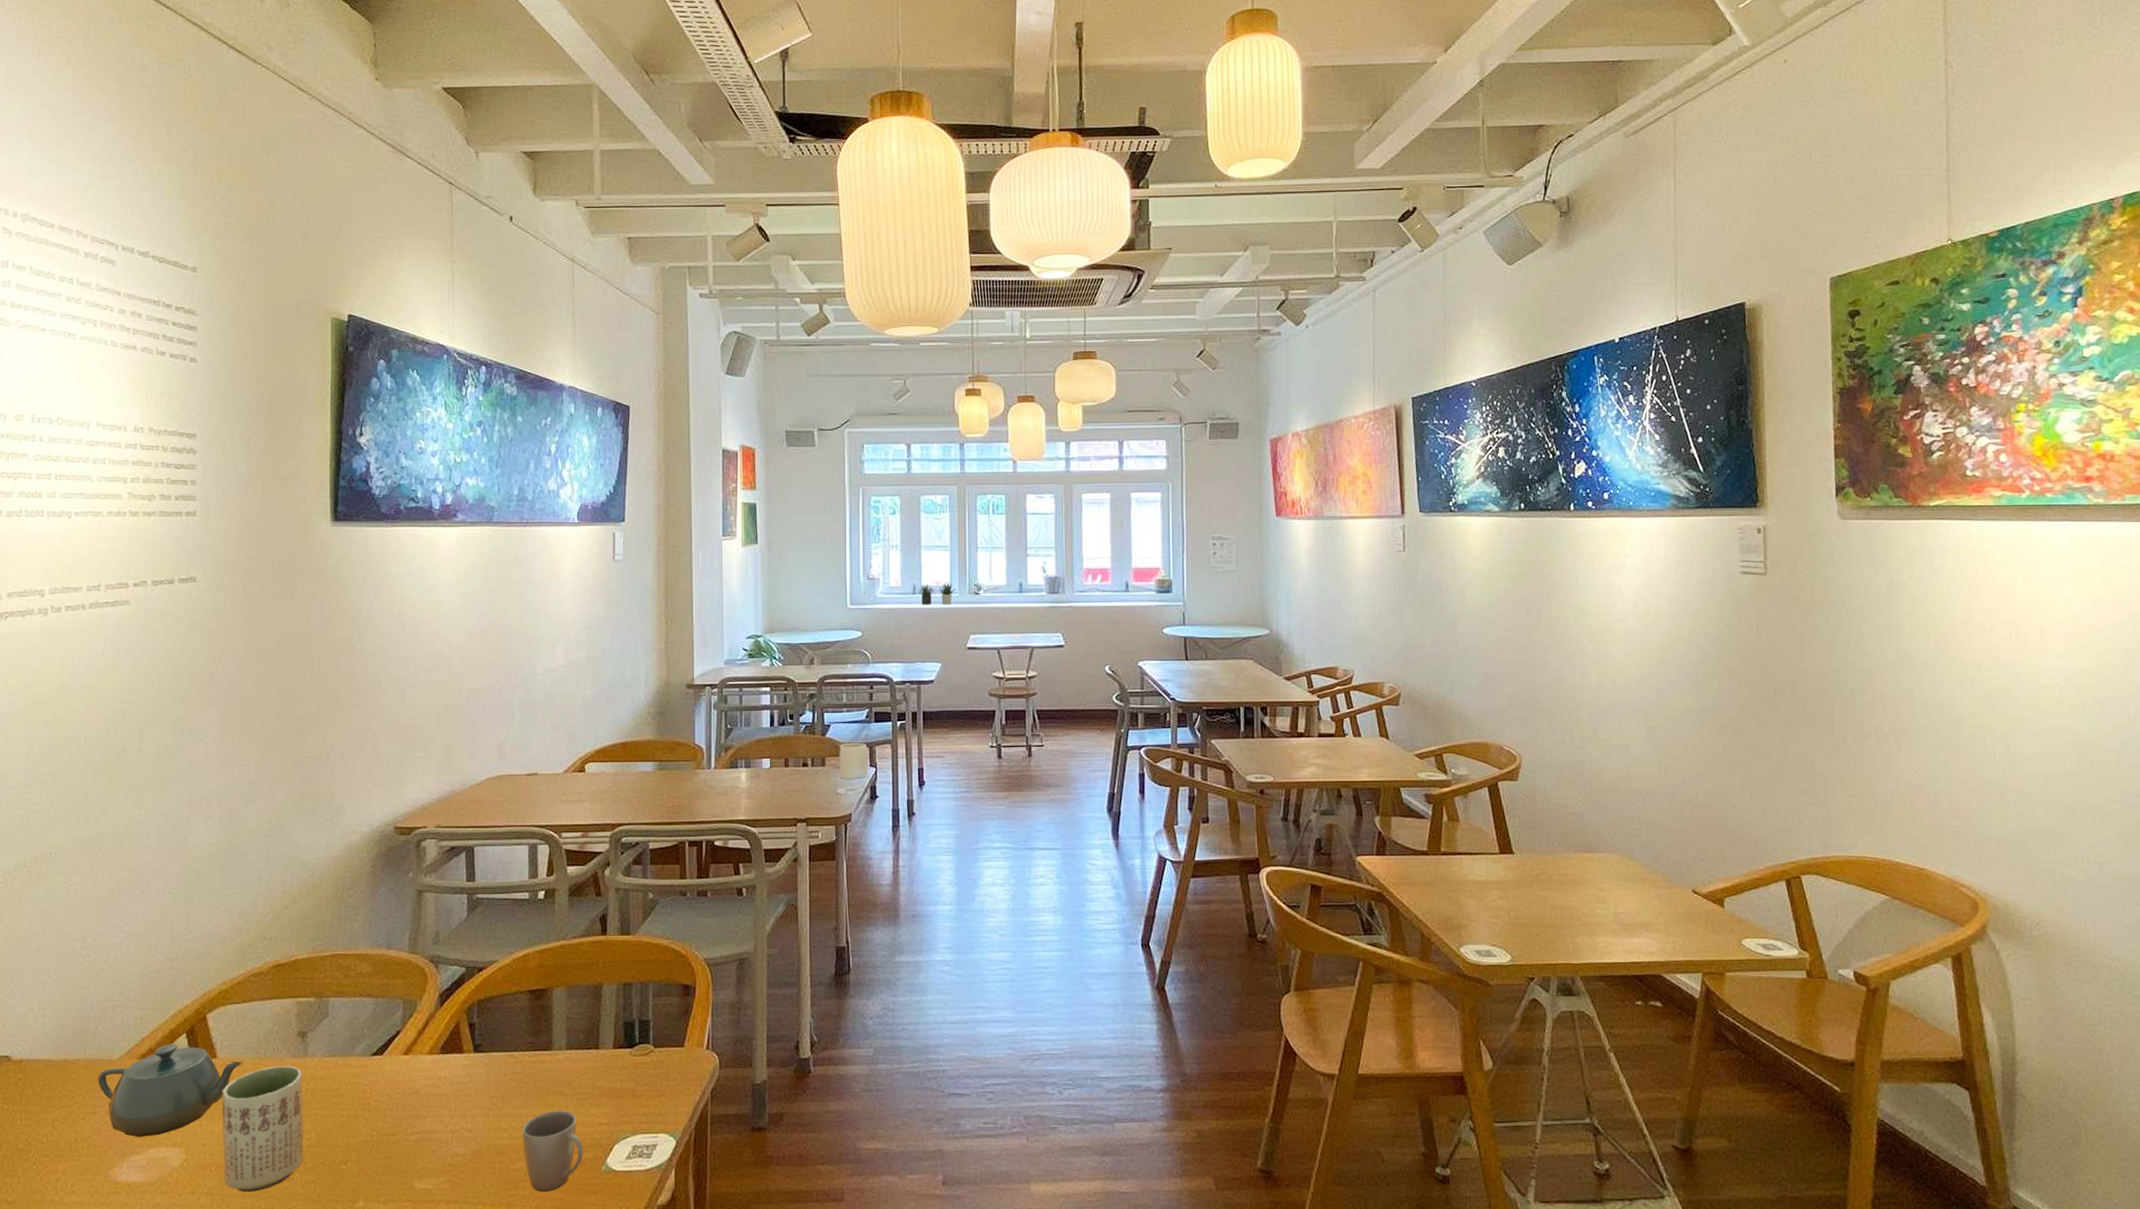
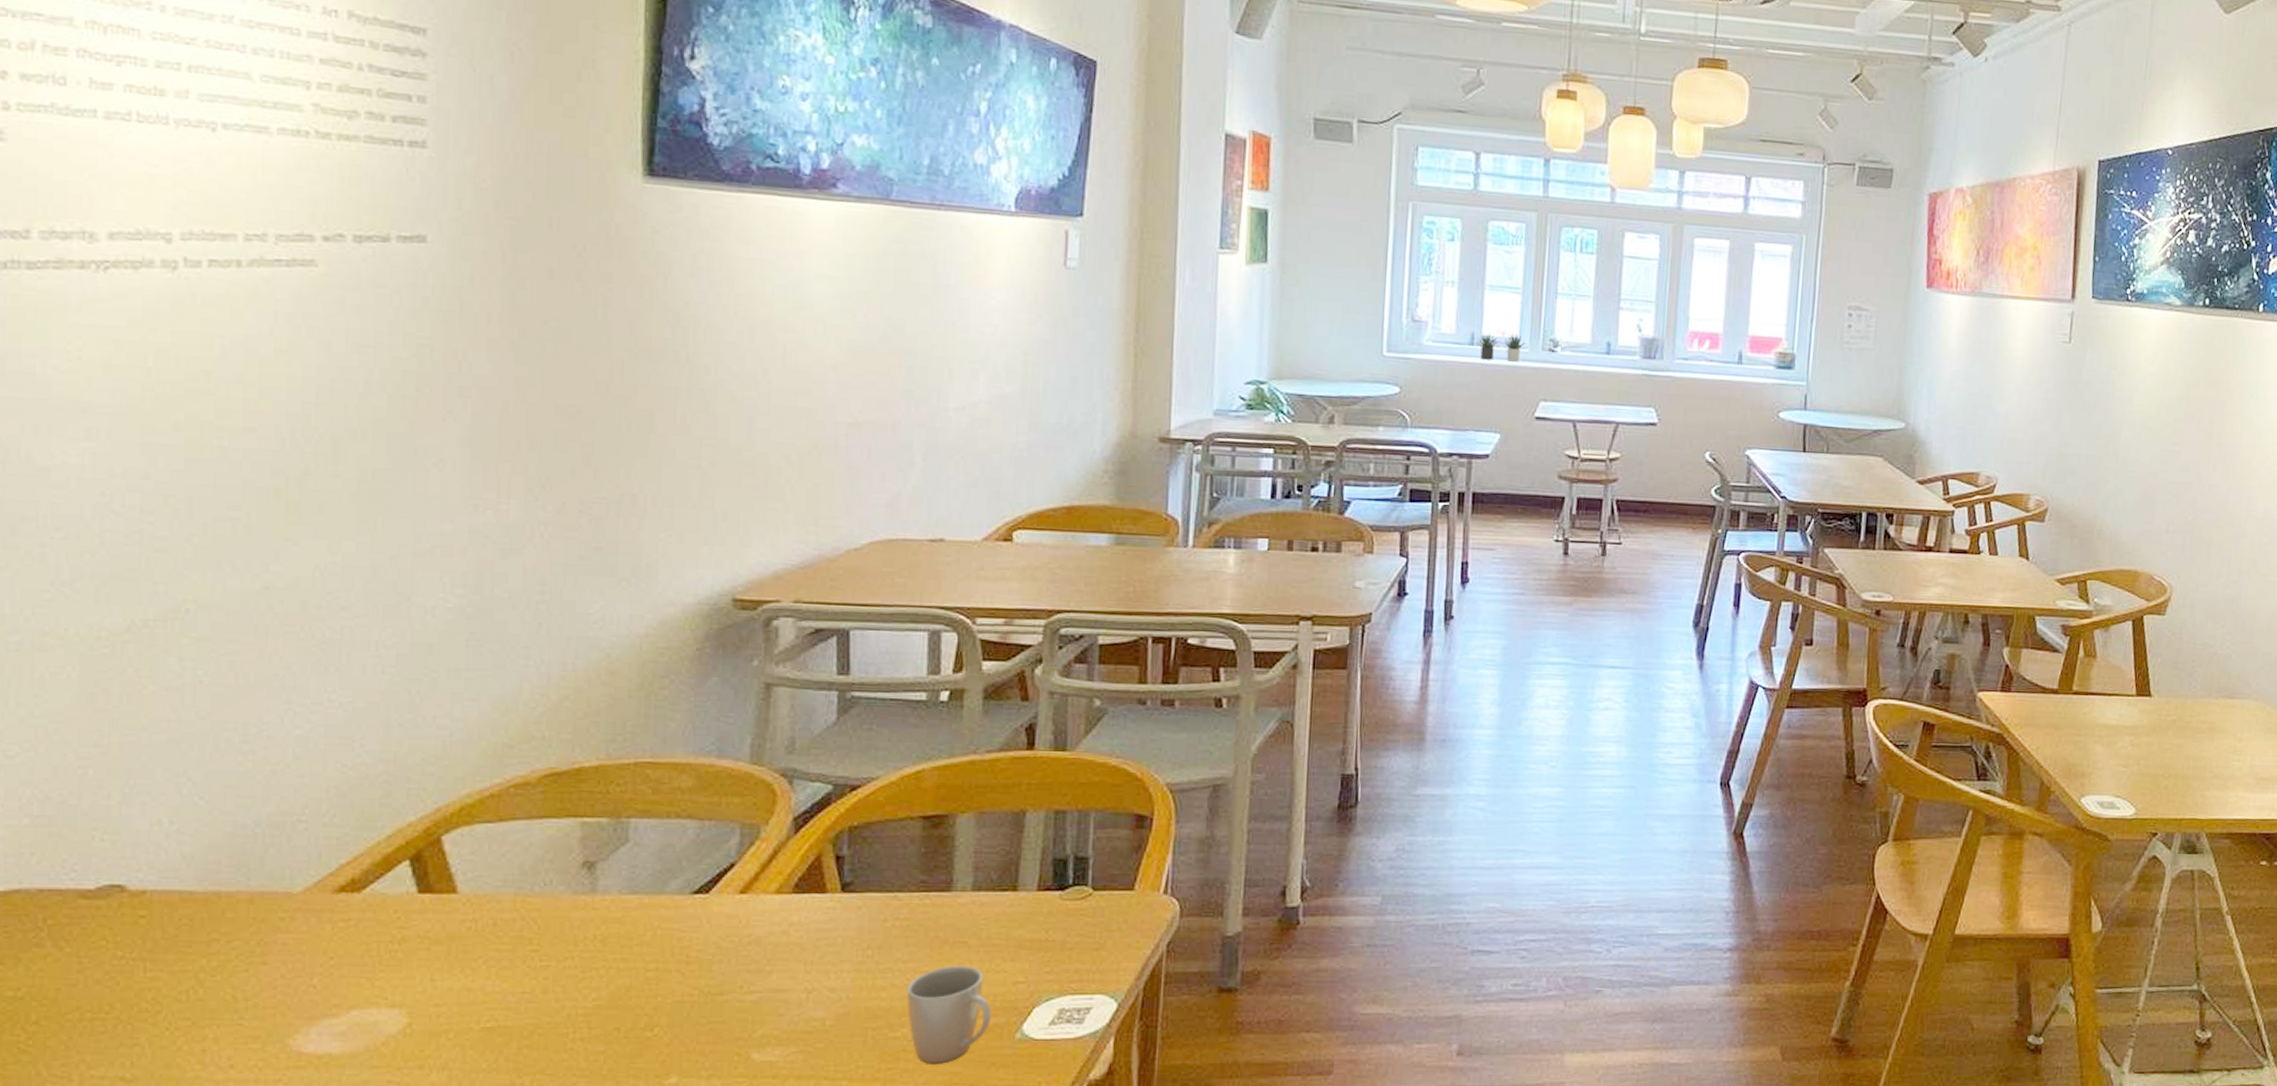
teapot: present [98,1043,242,1137] -> none [269,873,497,995]
cup: present [222,1065,304,1191] -> none [465,904,590,1065]
mug: present [838,742,868,780] -> none [1358,525,1398,572]

